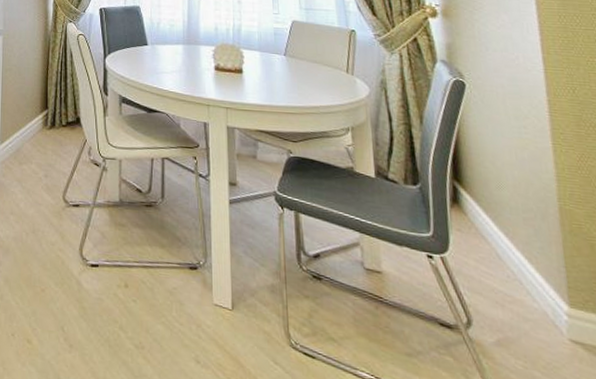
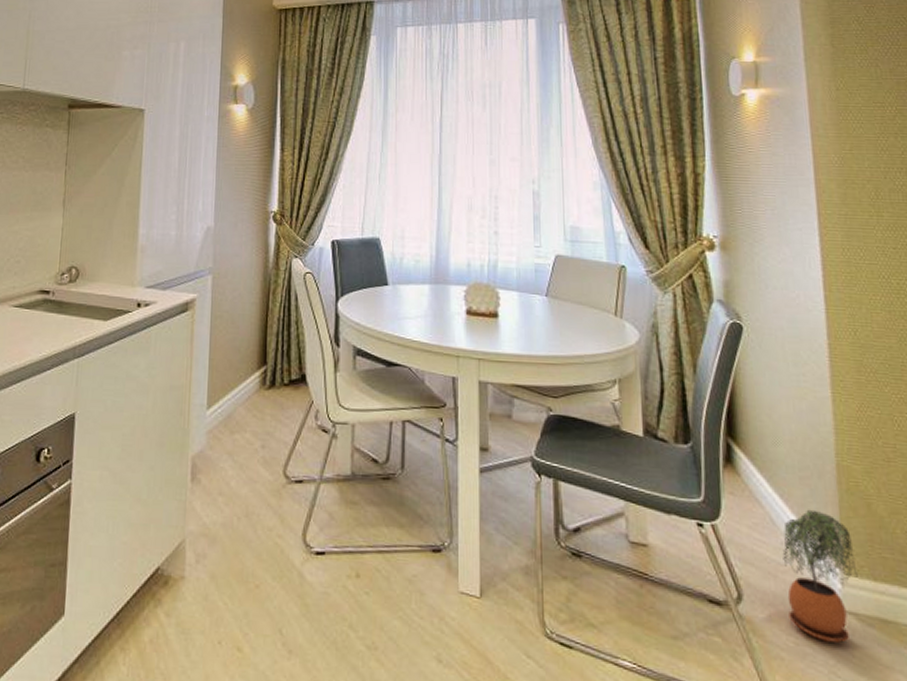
potted plant: none [509,247,584,369] -> present [782,509,858,643]

